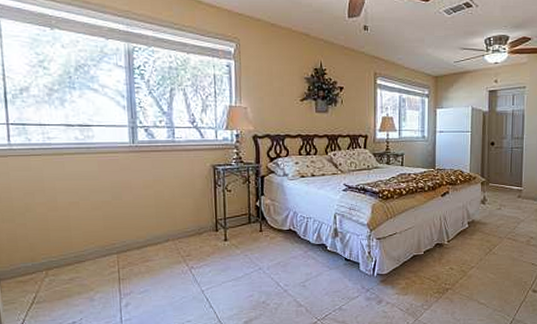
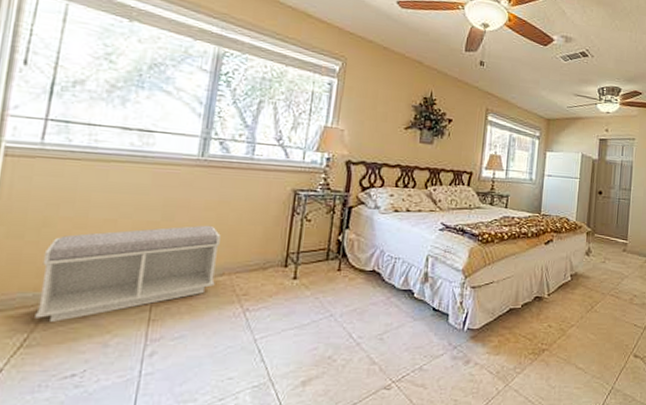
bench: none [32,201,163,284] -> present [35,225,221,322]

